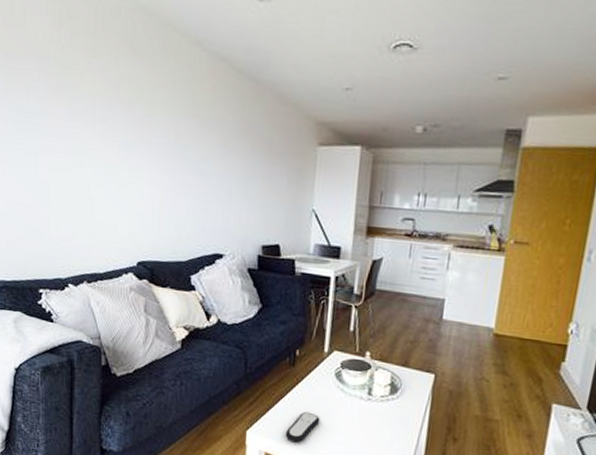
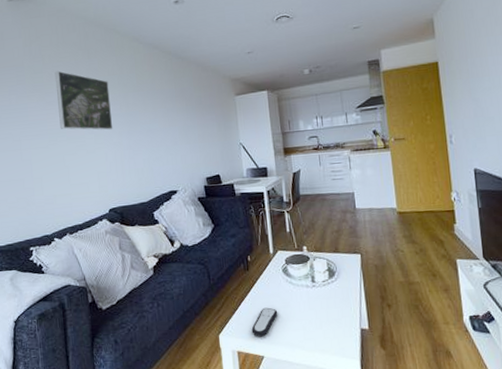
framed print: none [87,70,156,163] -> present [54,70,113,130]

